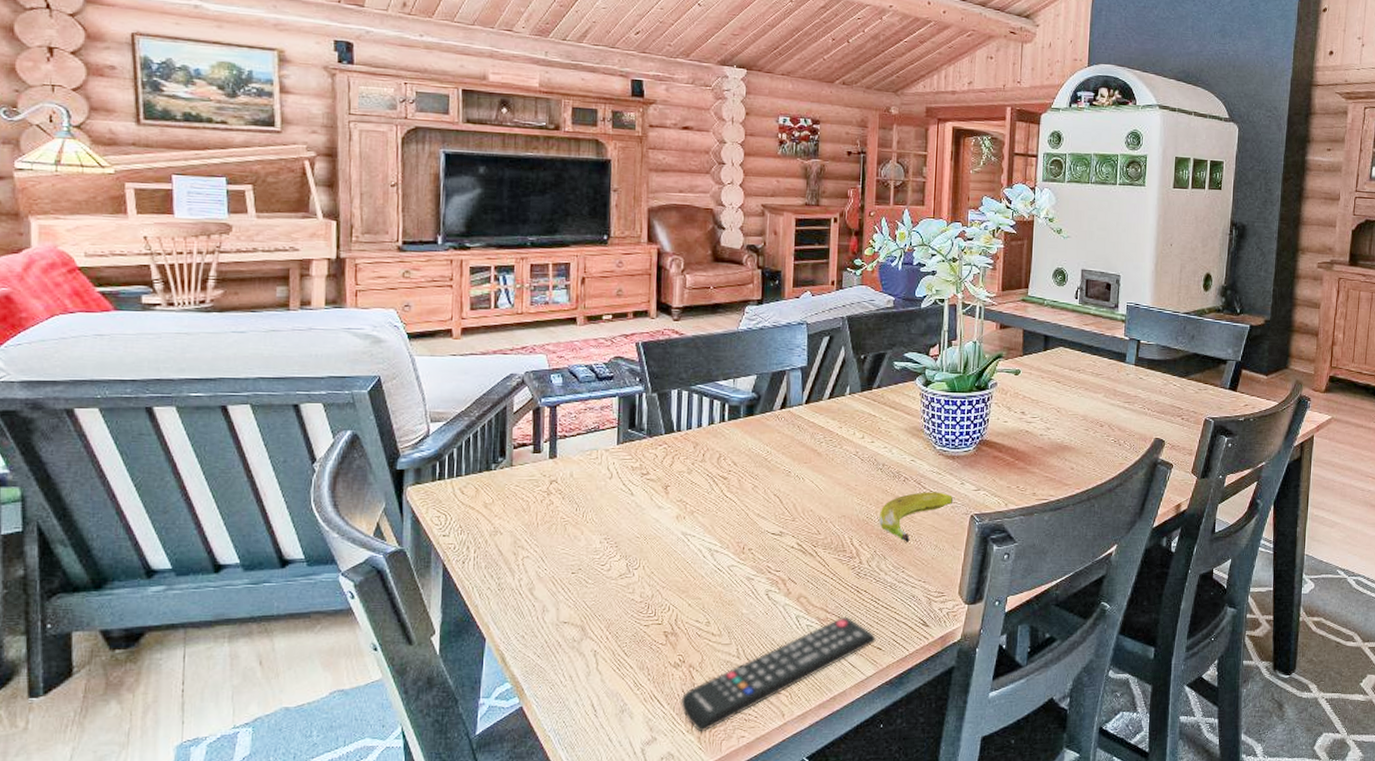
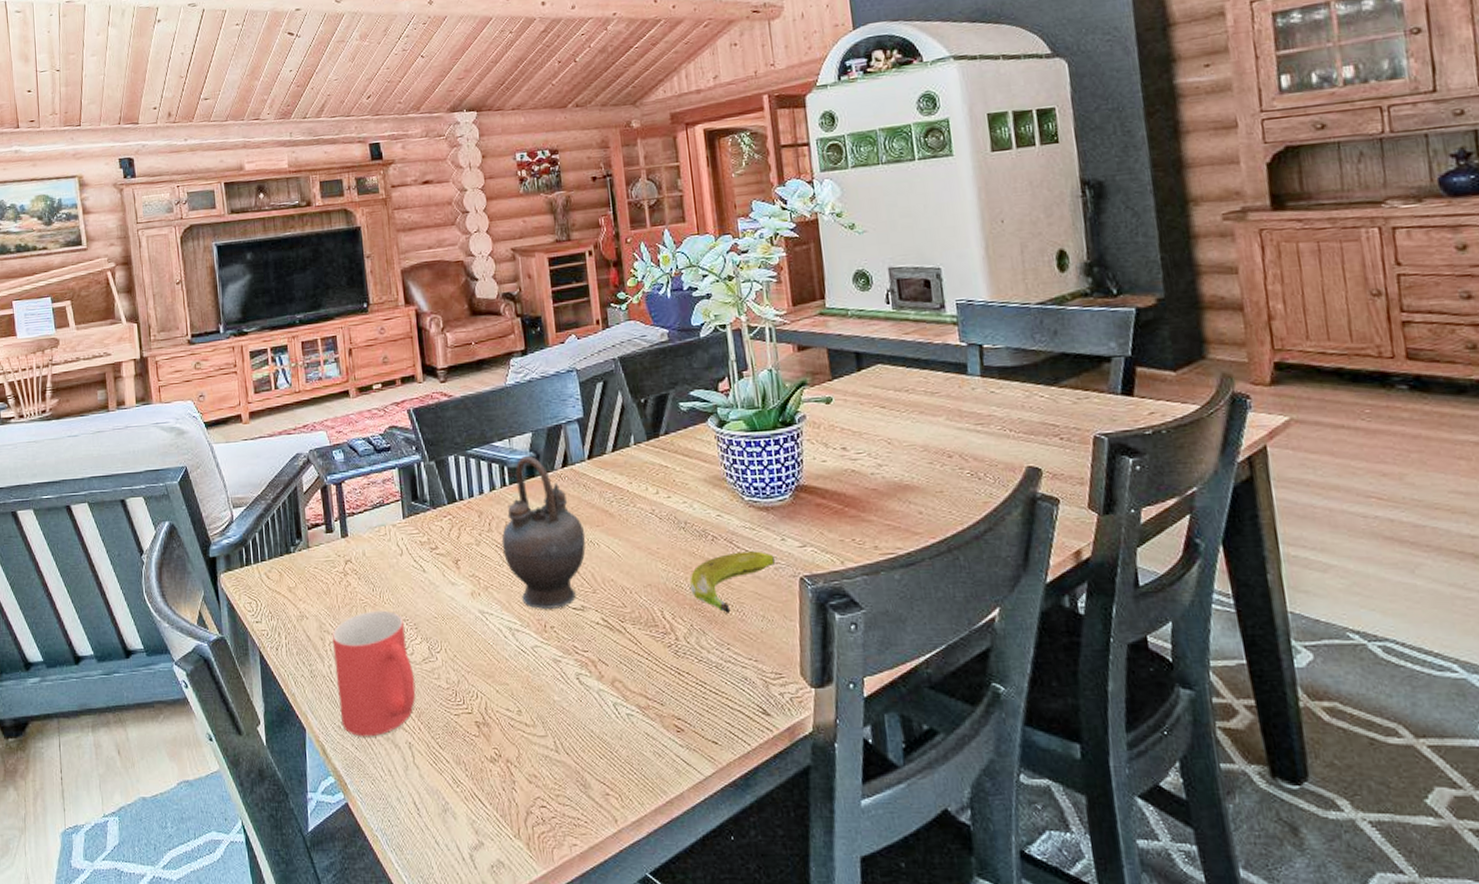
mug: none [525,529,609,646] -> present [331,610,416,737]
remote control: present [680,616,876,732] -> none [502,703,710,838]
teapot: none [713,397,793,533] -> present [501,456,586,609]

